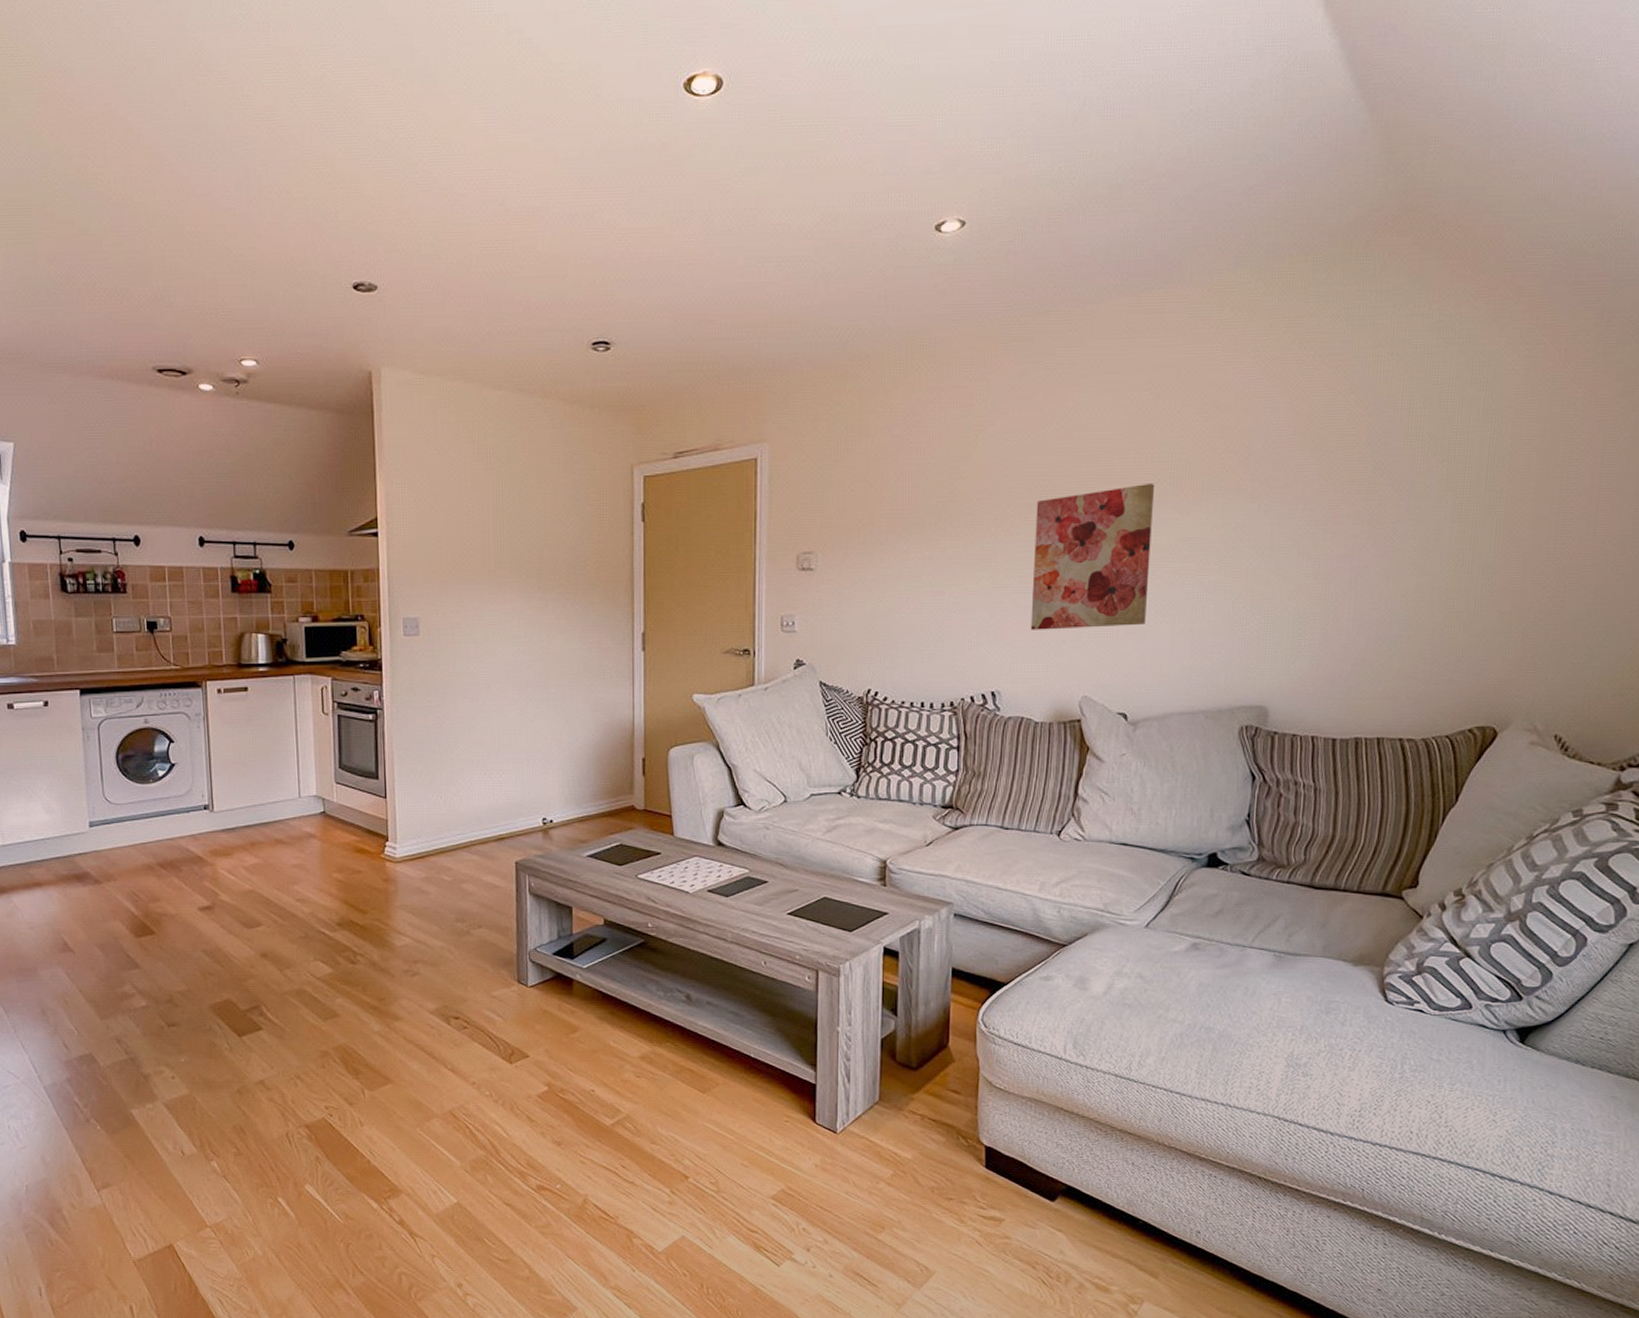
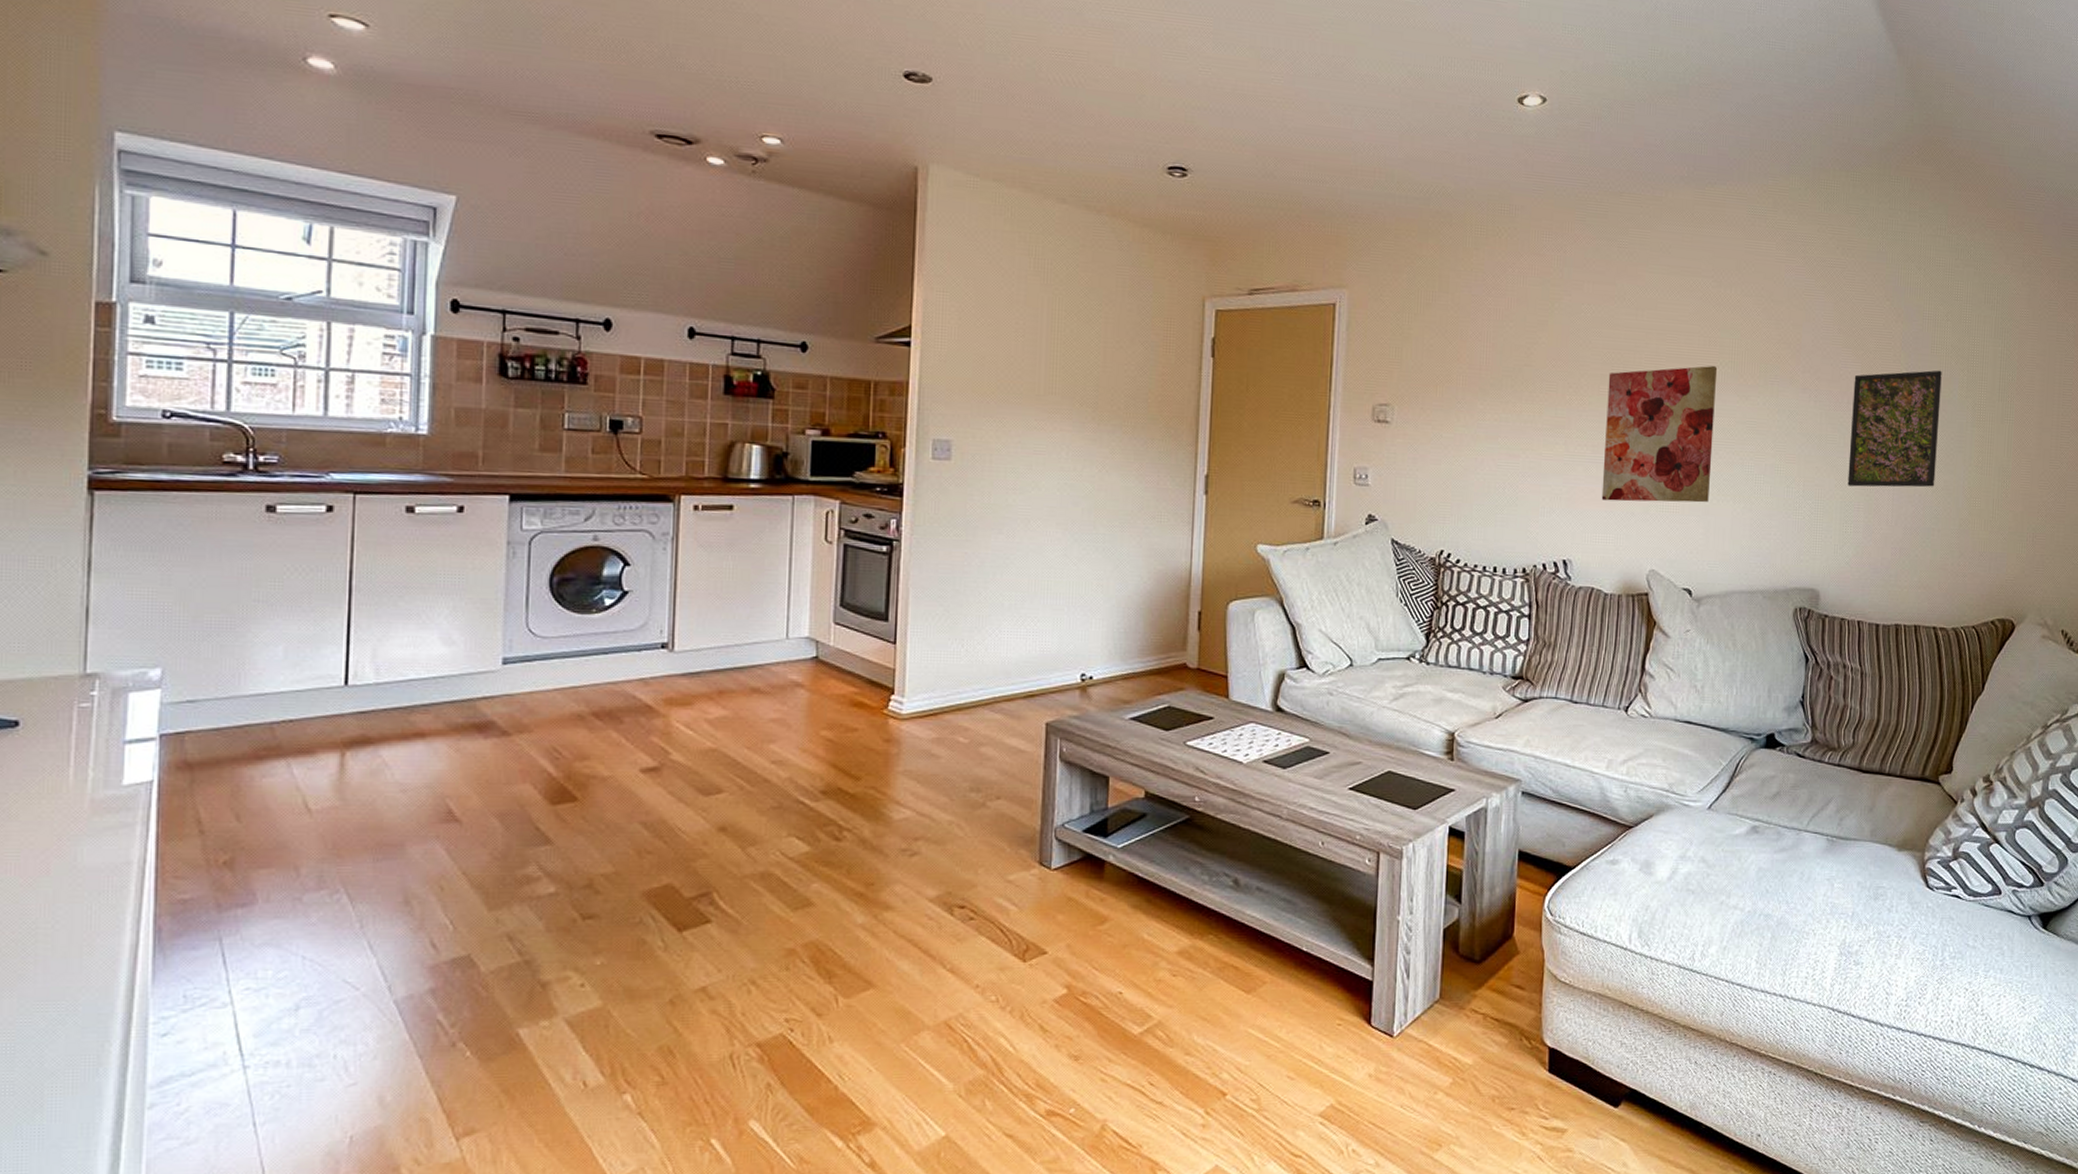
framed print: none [1302,464,1417,597] -> present [1847,370,1942,488]

